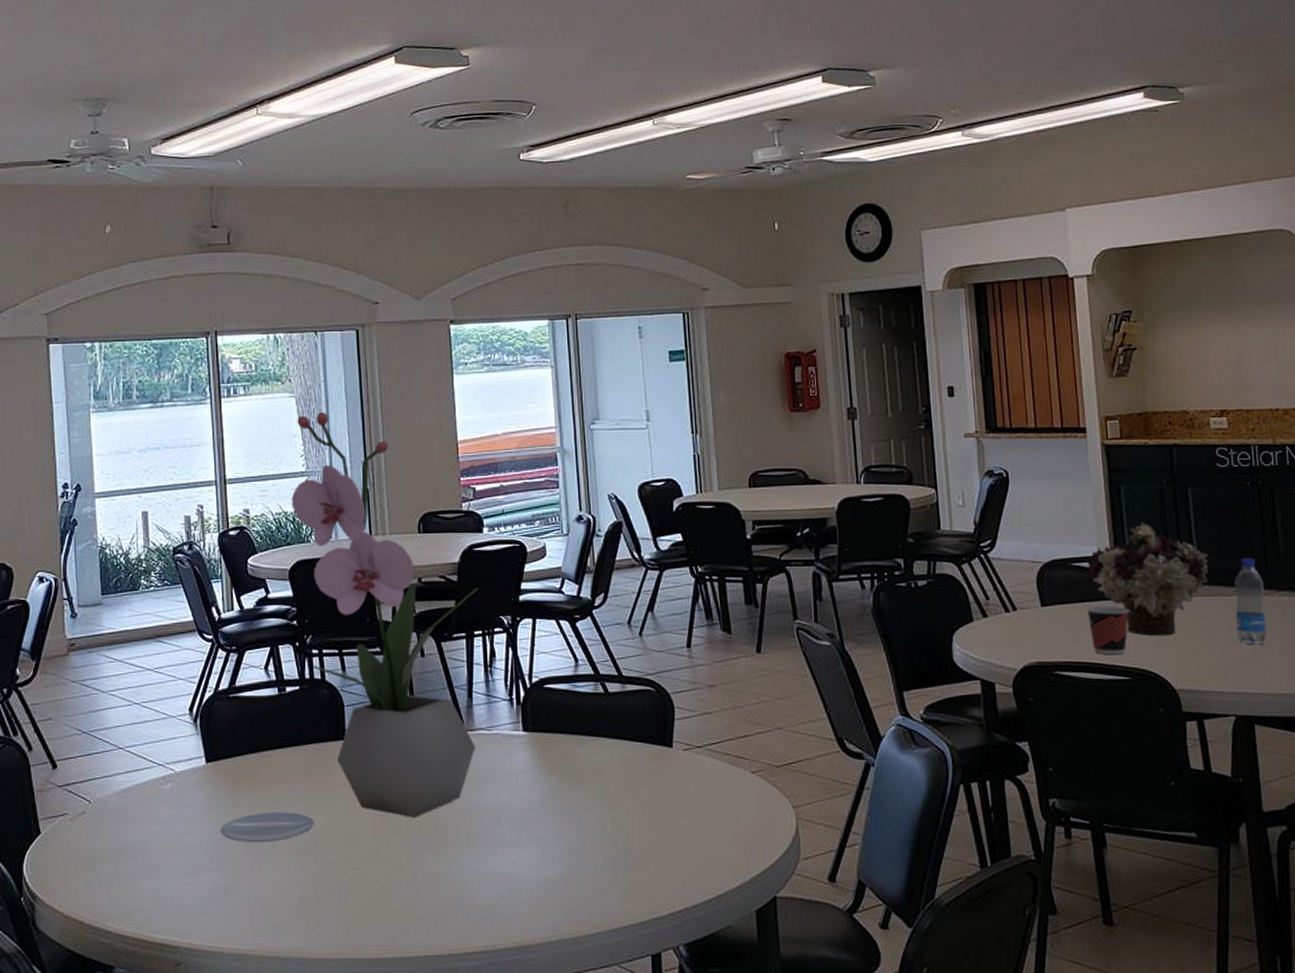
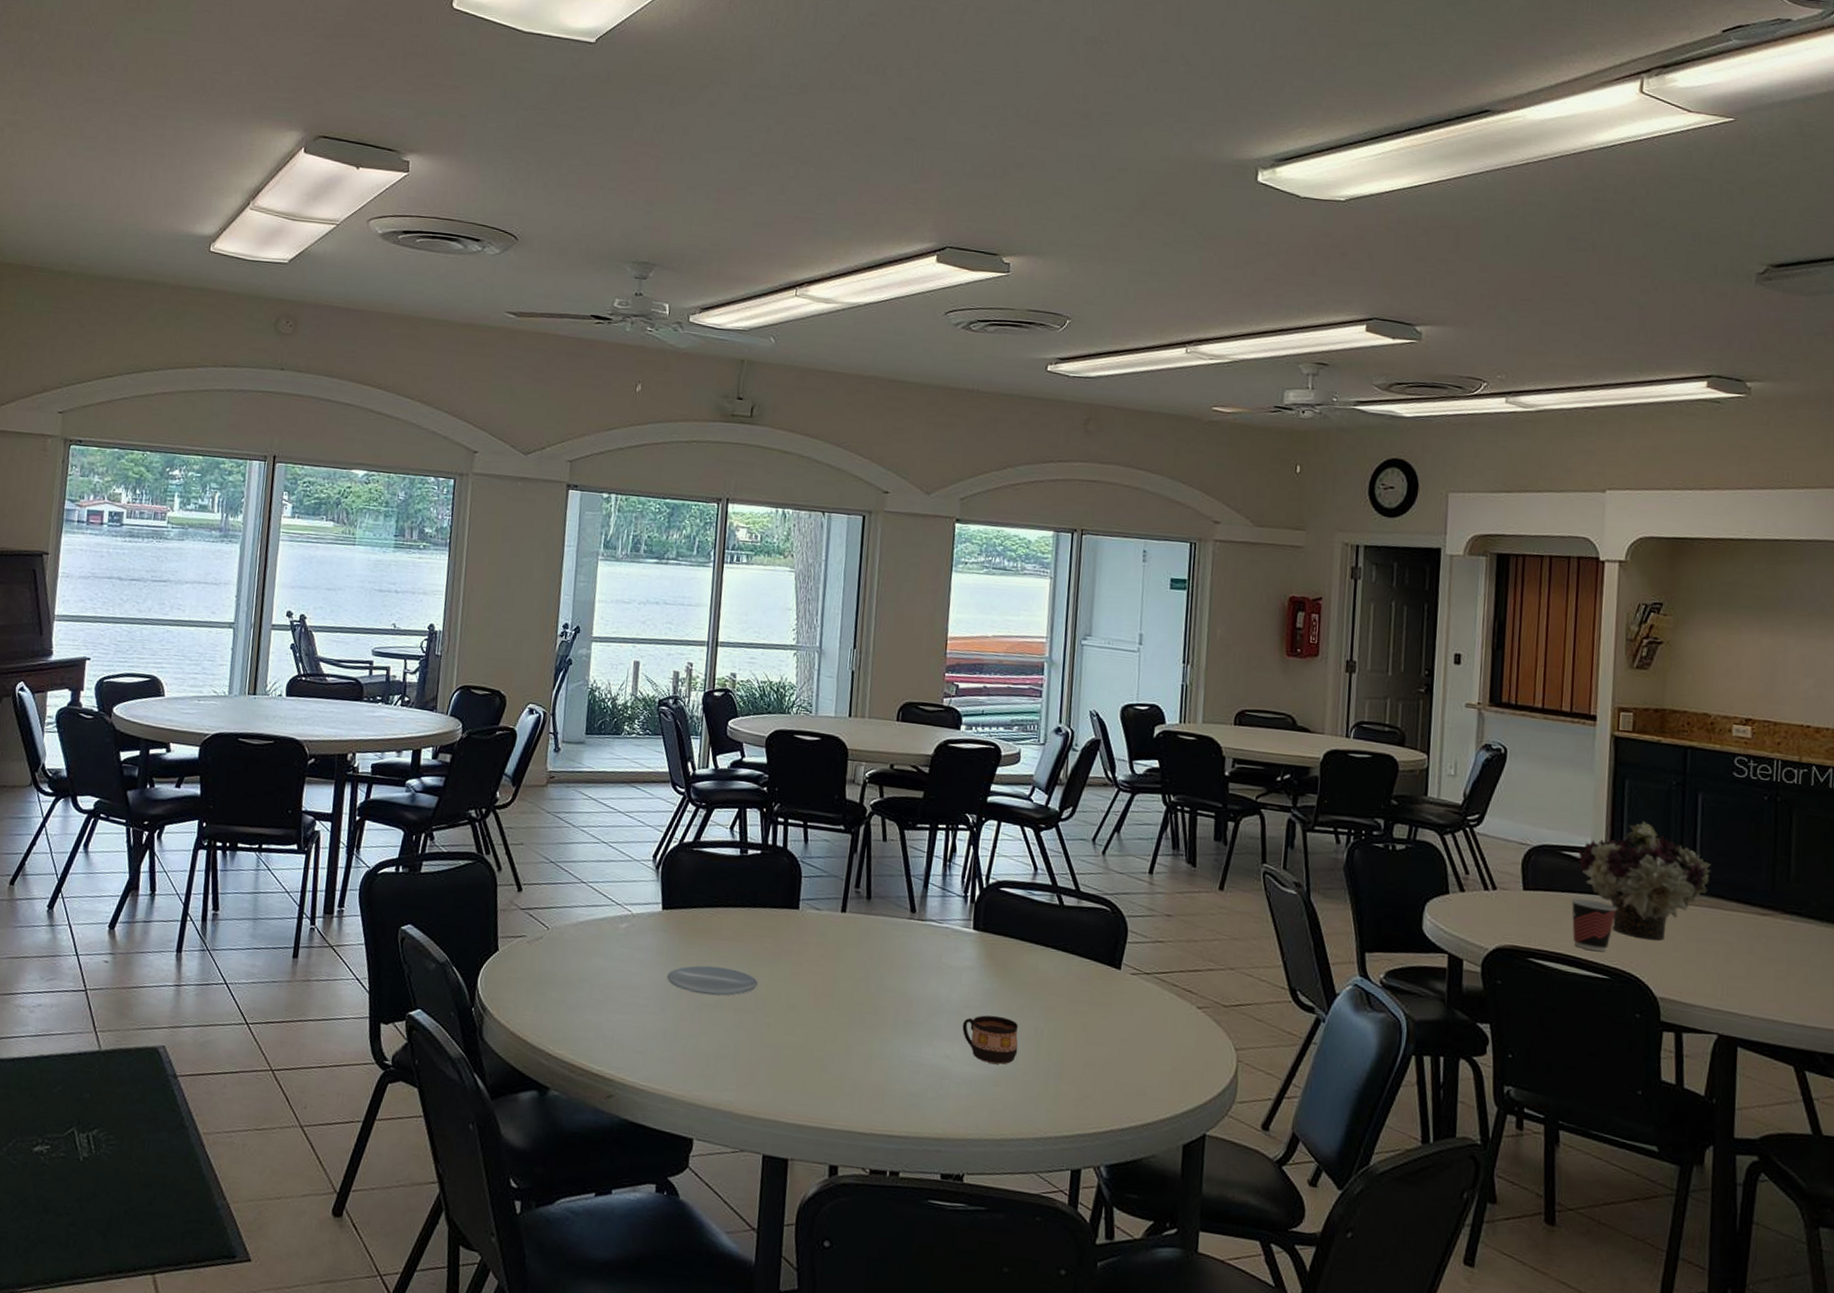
flower arrangement: present [291,412,479,817] -> none [775,590,949,995]
cup: none [525,814,584,862] -> present [962,1015,1018,1065]
bottle: present [1234,558,1267,644] -> none [1730,874,1768,966]

